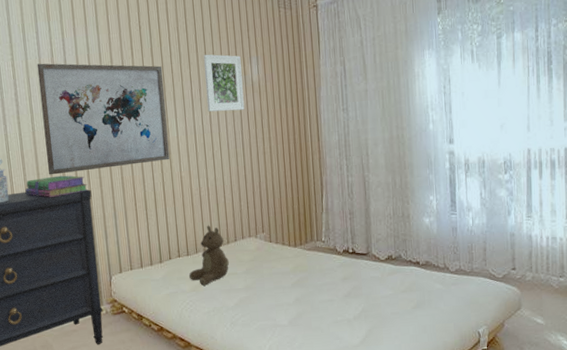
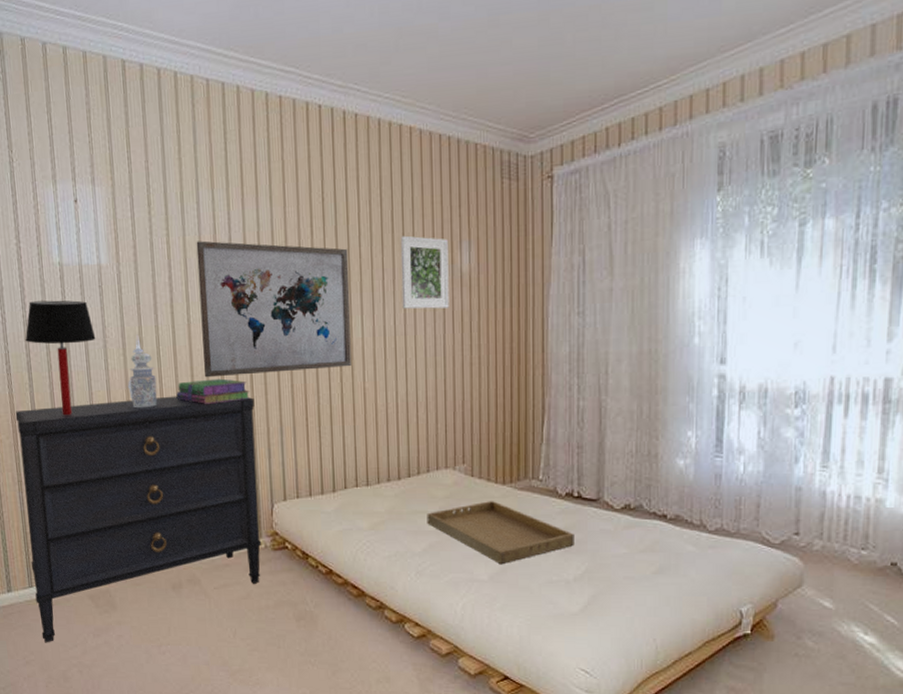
teddy bear: present [189,225,230,286] -> none [368,450,419,524]
tray: none [236,260,352,311] -> present [427,501,574,565]

